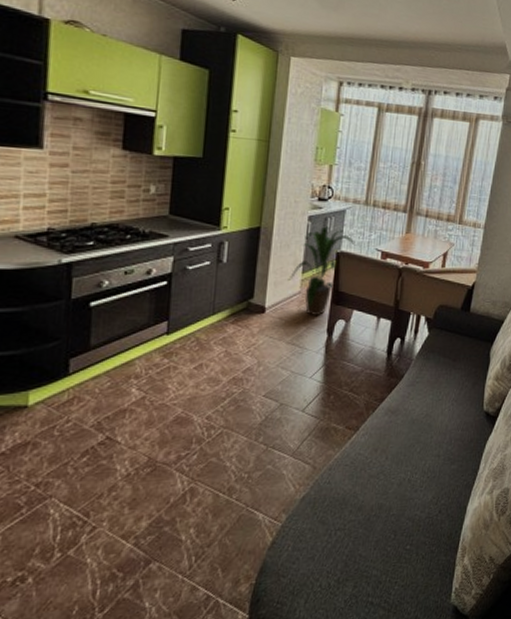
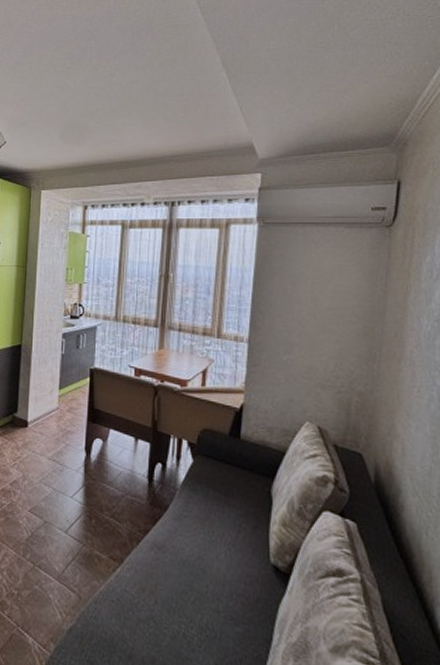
house plant: present [288,226,357,317] -> none [46,343,109,434]

